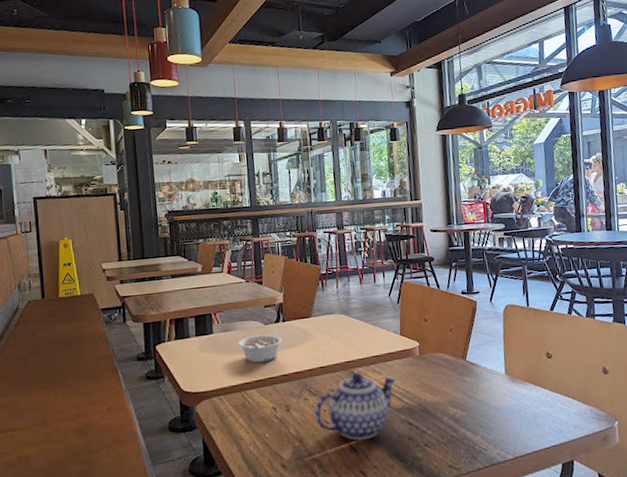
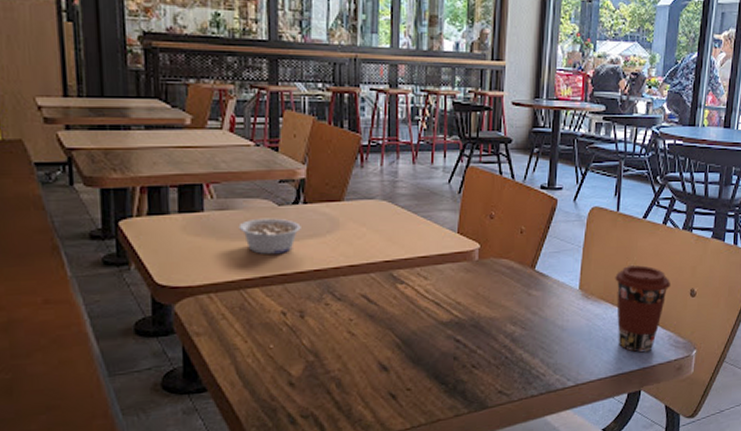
teapot: present [315,372,397,441] -> none [338,276,446,358]
coffee cup: none [534,350,585,427] -> present [615,265,672,353]

